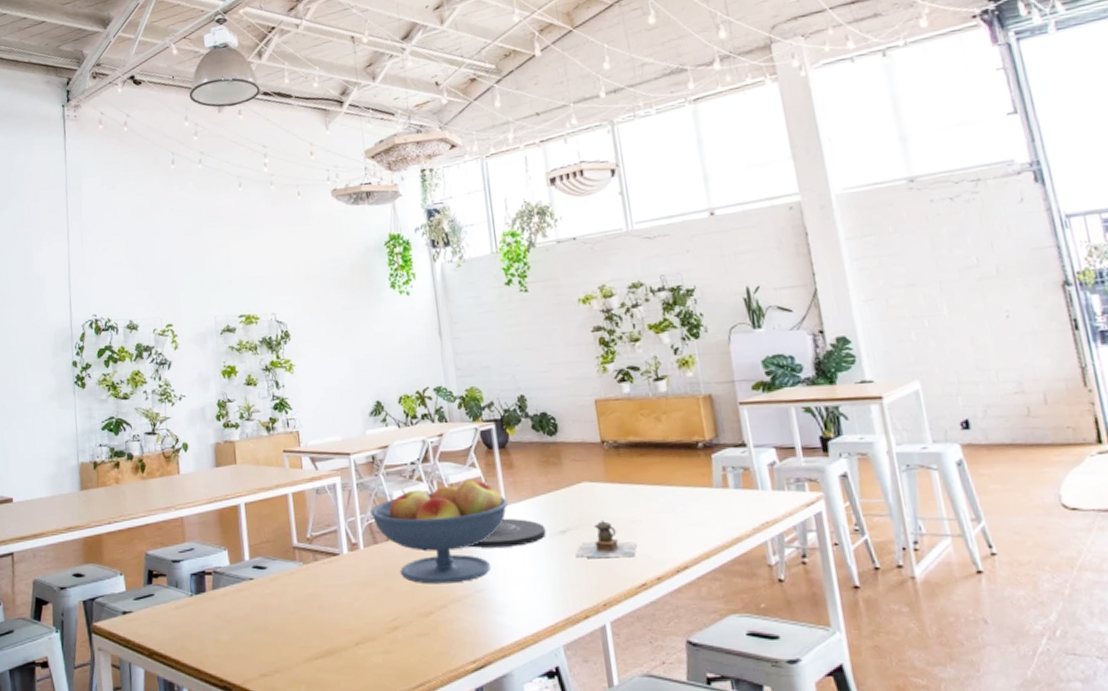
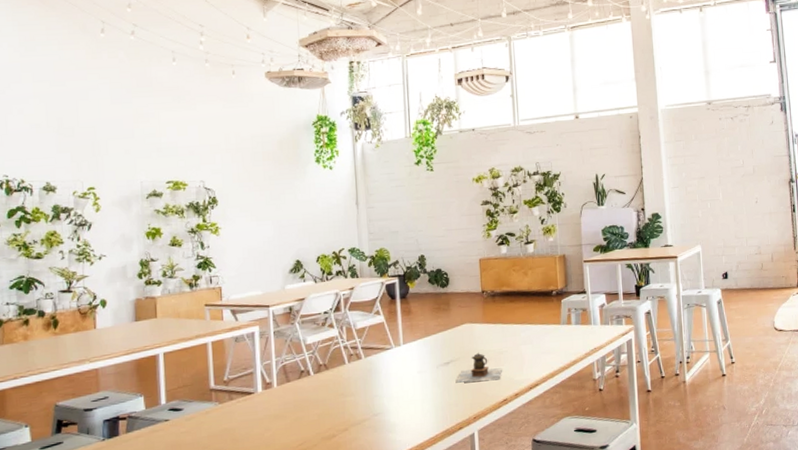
fruit bowl: present [370,478,508,584] -> none [285,323,404,413]
plate: present [468,518,546,548] -> none [369,354,434,380]

